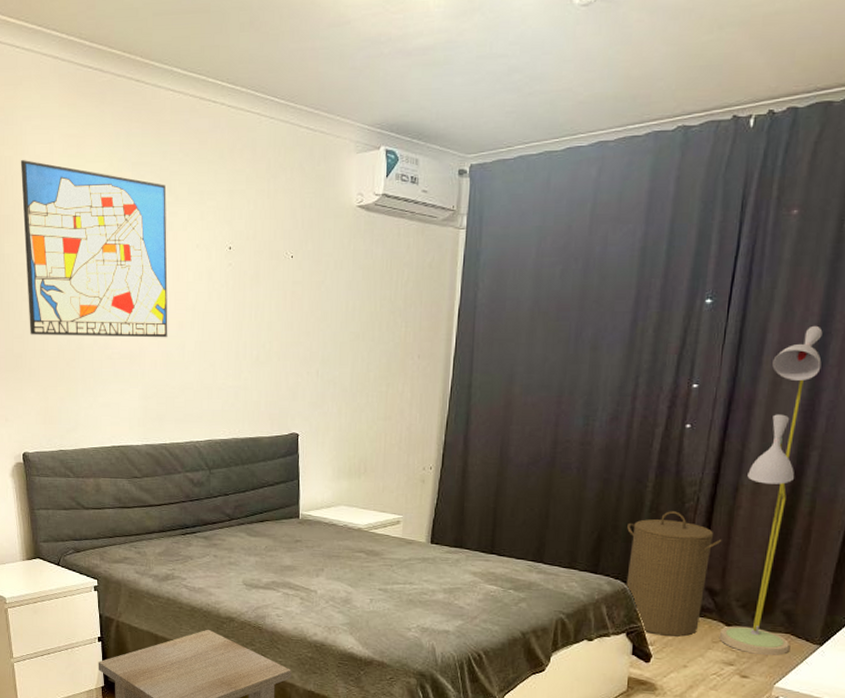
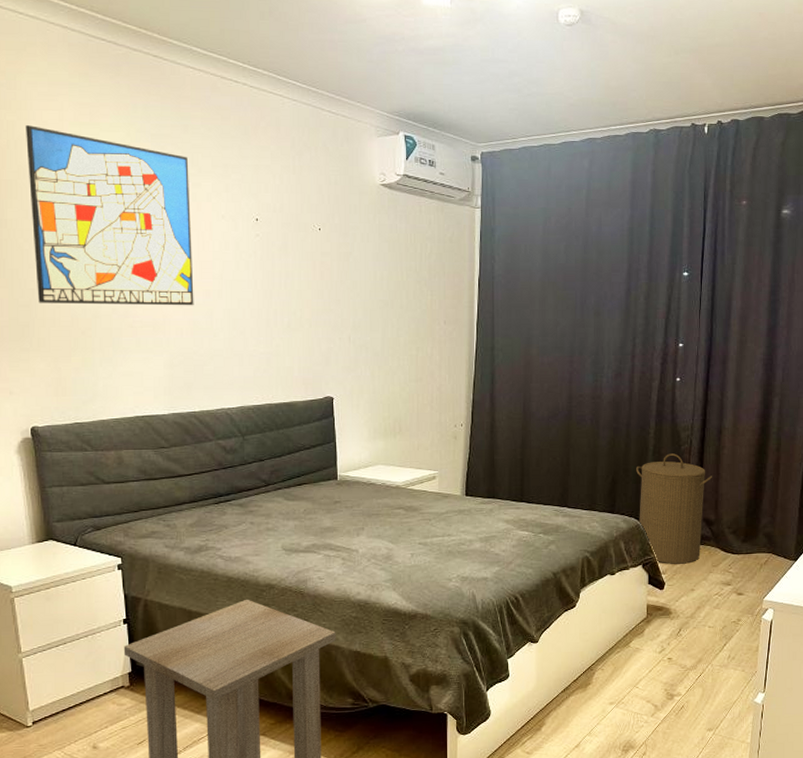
floor lamp: present [719,325,823,656] -> none [717,294,775,574]

